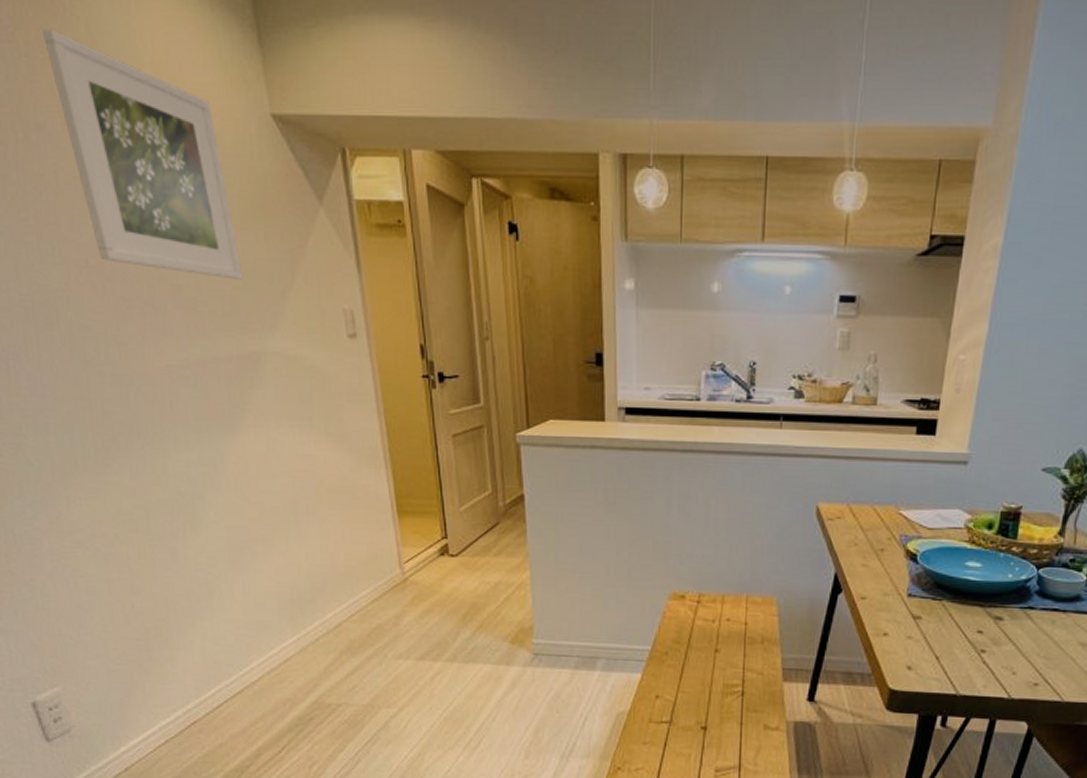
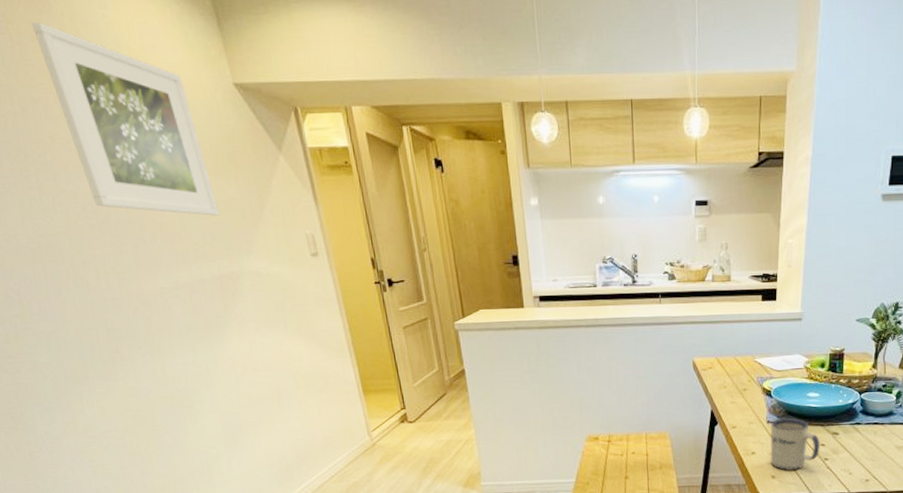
mug: none [907,591,977,662] -> present [770,417,820,471]

